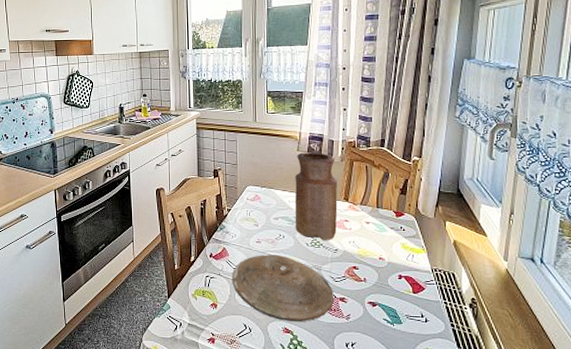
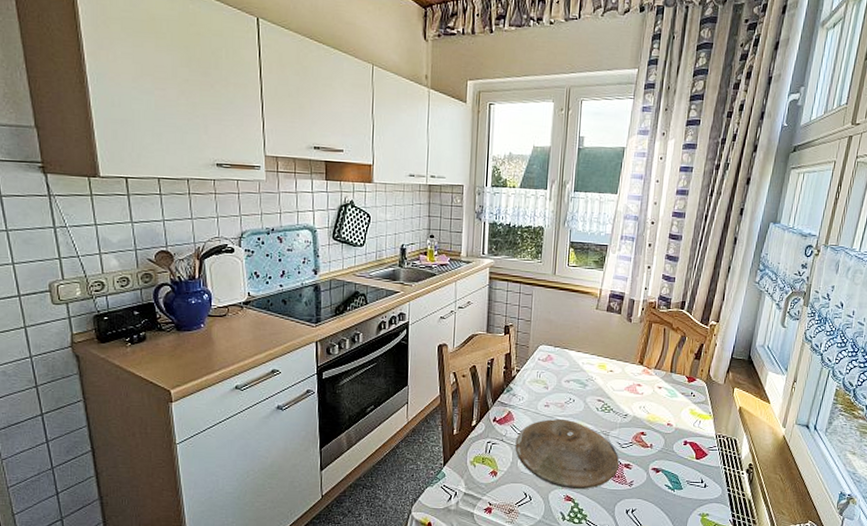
vase: present [294,152,338,241] -> none [586,311,634,406]

